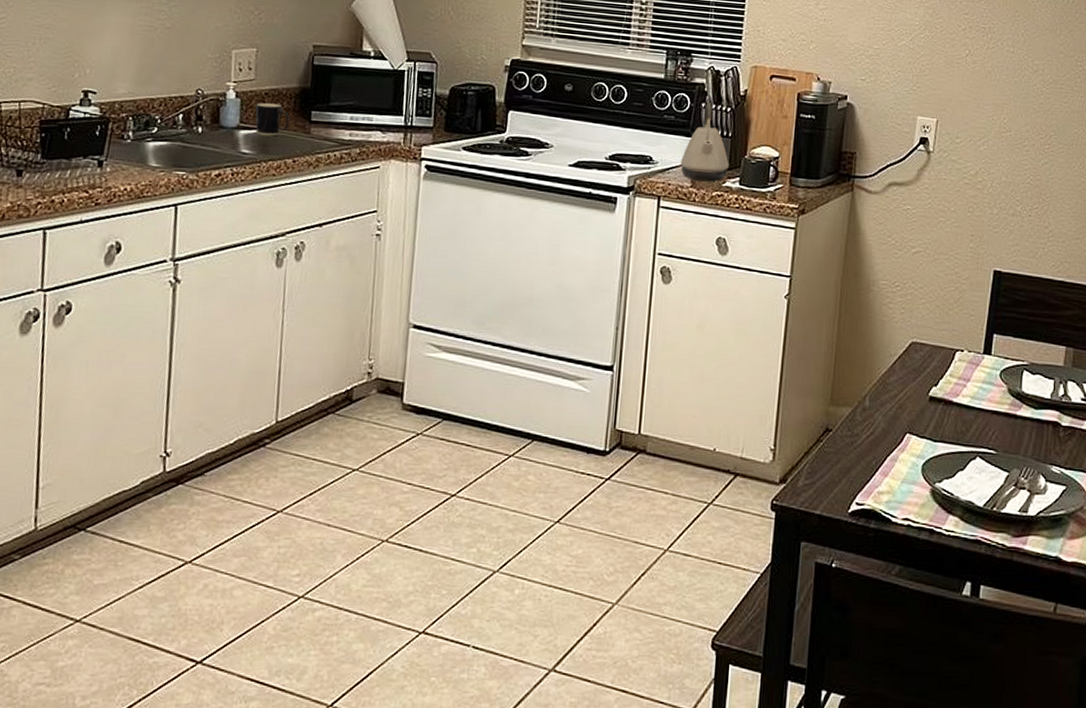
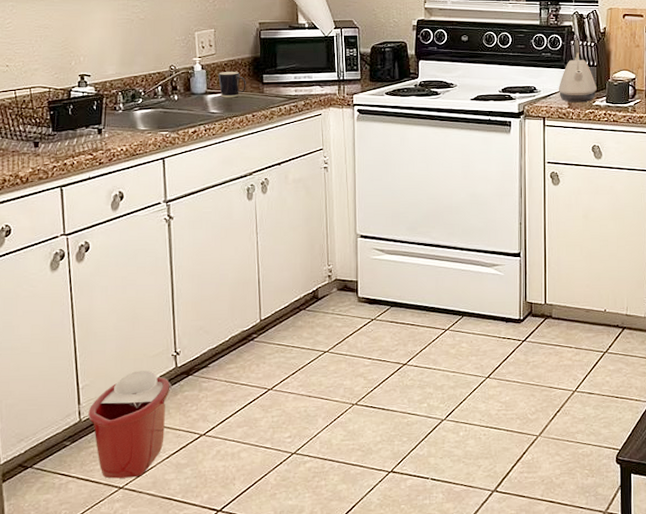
bucket: none [46,472,157,609] -> present [88,371,173,479]

